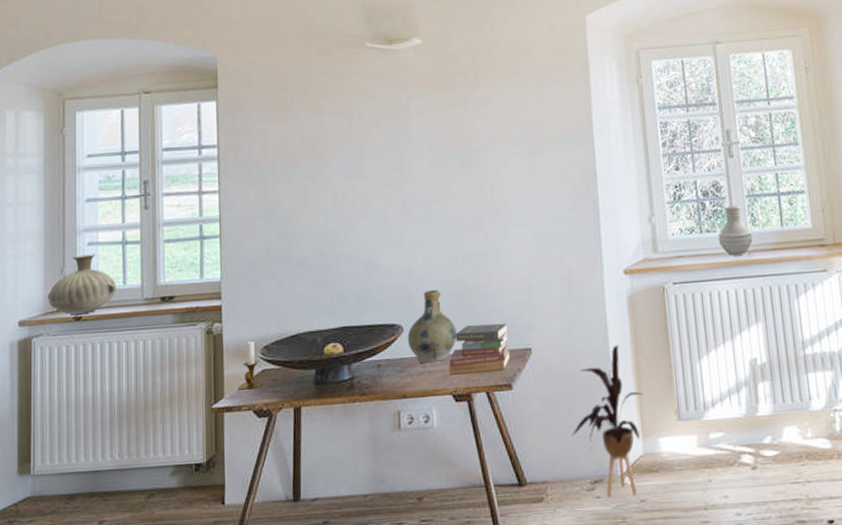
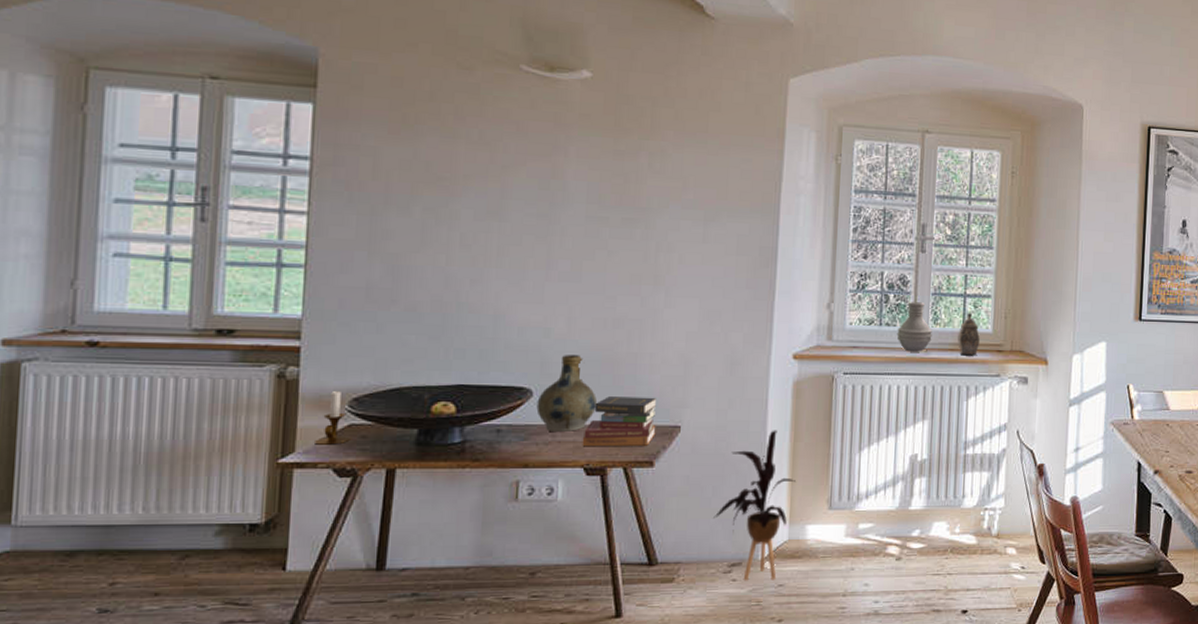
vase: present [48,254,117,315] -> none [48,266,153,340]
decorative jar: none [778,209,801,254] -> present [957,312,980,356]

